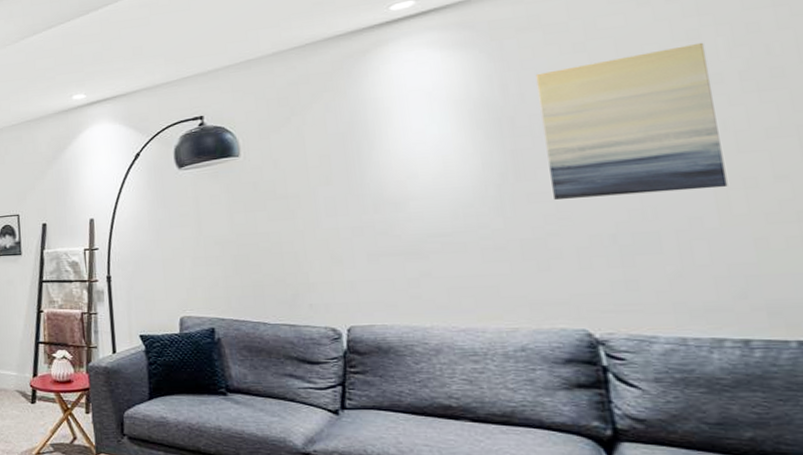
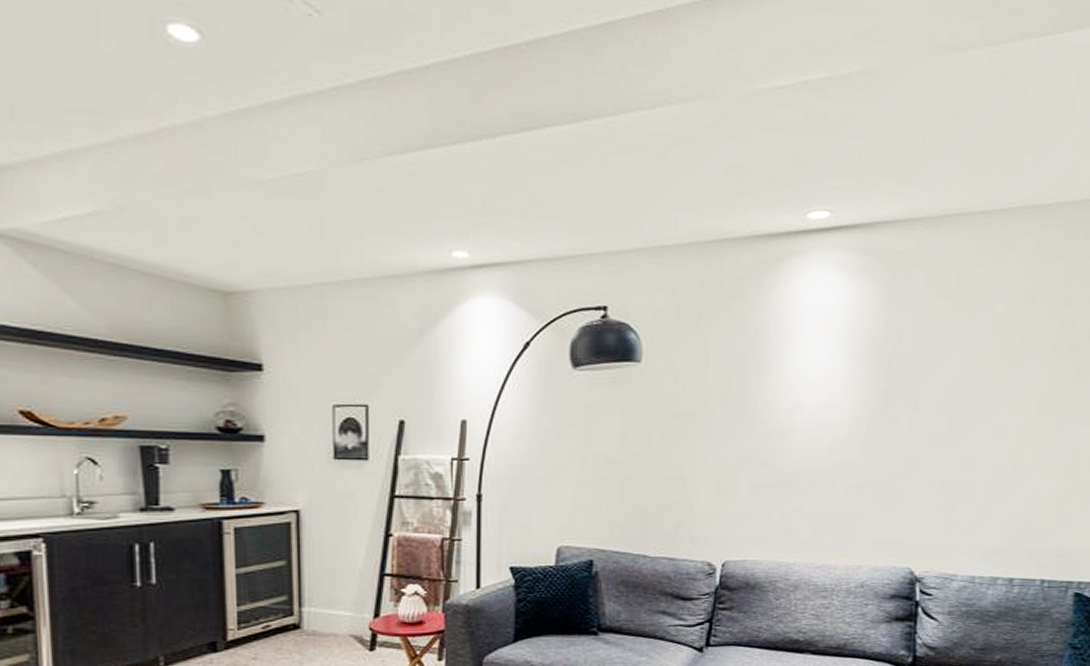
wall art: present [535,42,728,199] -> none [908,307,1035,445]

